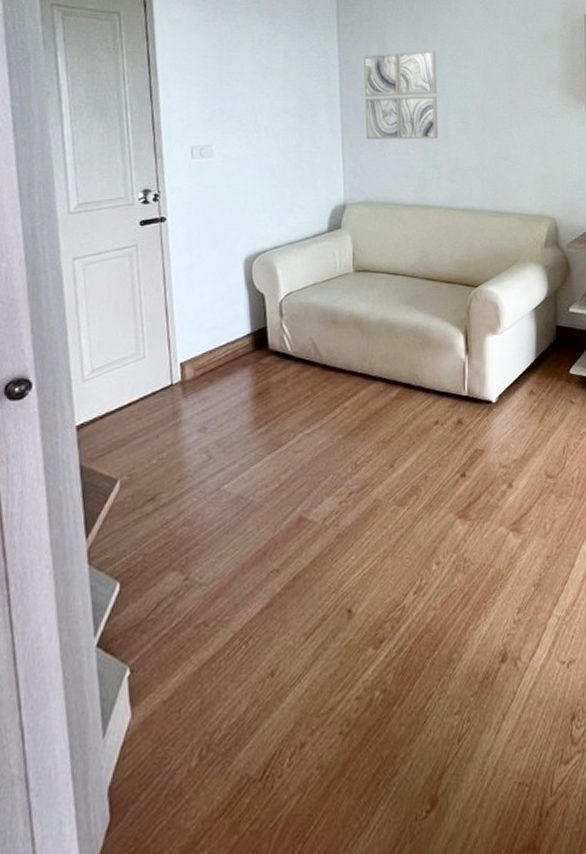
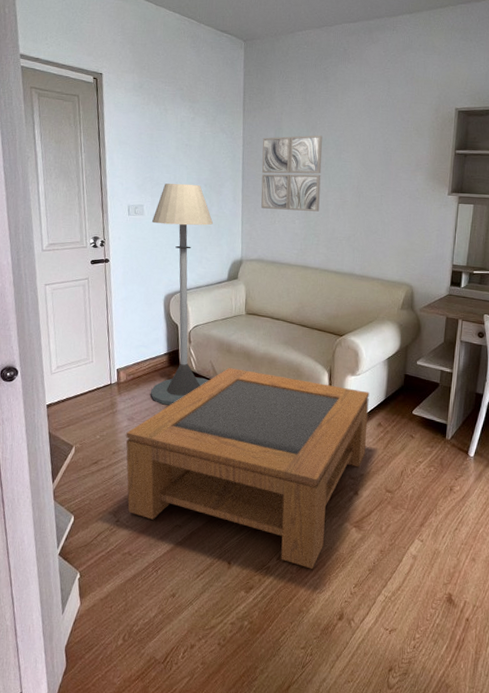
coffee table: none [195,342,518,599] -> present [126,367,369,569]
floor lamp: none [223,115,310,404] -> present [151,183,214,405]

